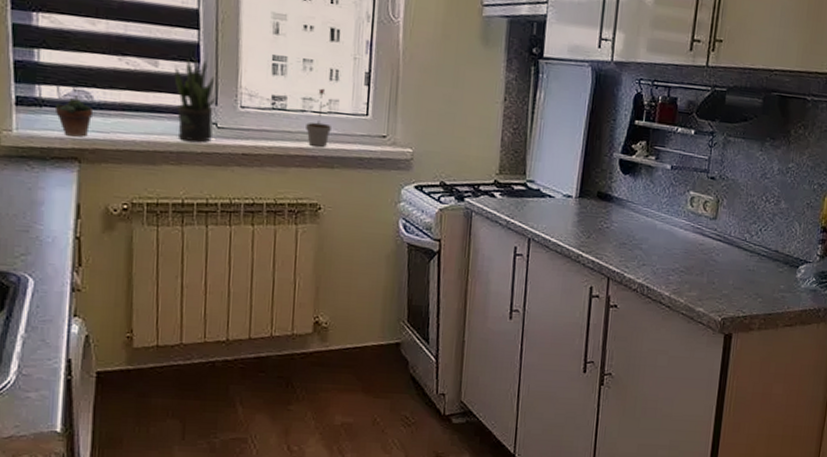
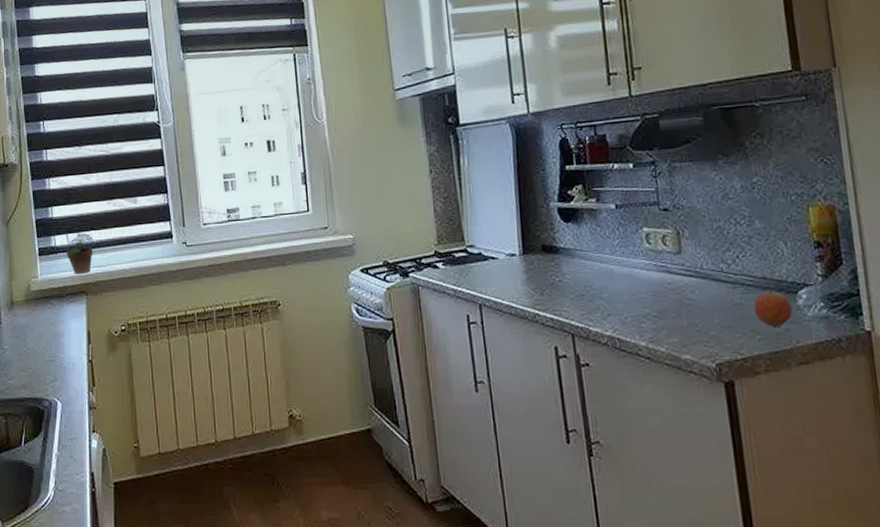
potted plant: present [174,58,216,143] -> none [149,189,185,263]
potted flower: present [306,88,331,147] -> none [258,194,279,248]
fruit: none [761,260,792,293] -> present [752,288,793,327]

